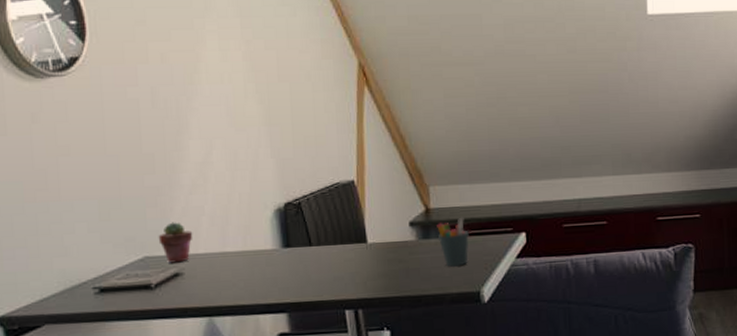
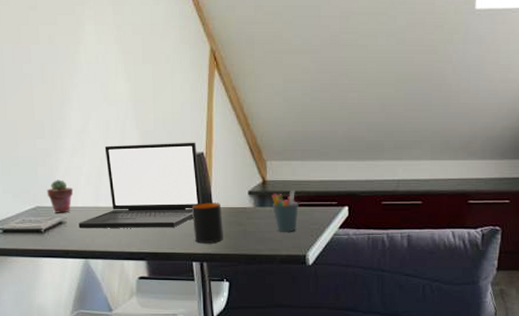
laptop: none [200,169,353,279] -> present [79,142,201,228]
mug: none [341,237,383,287] -> present [191,201,224,244]

